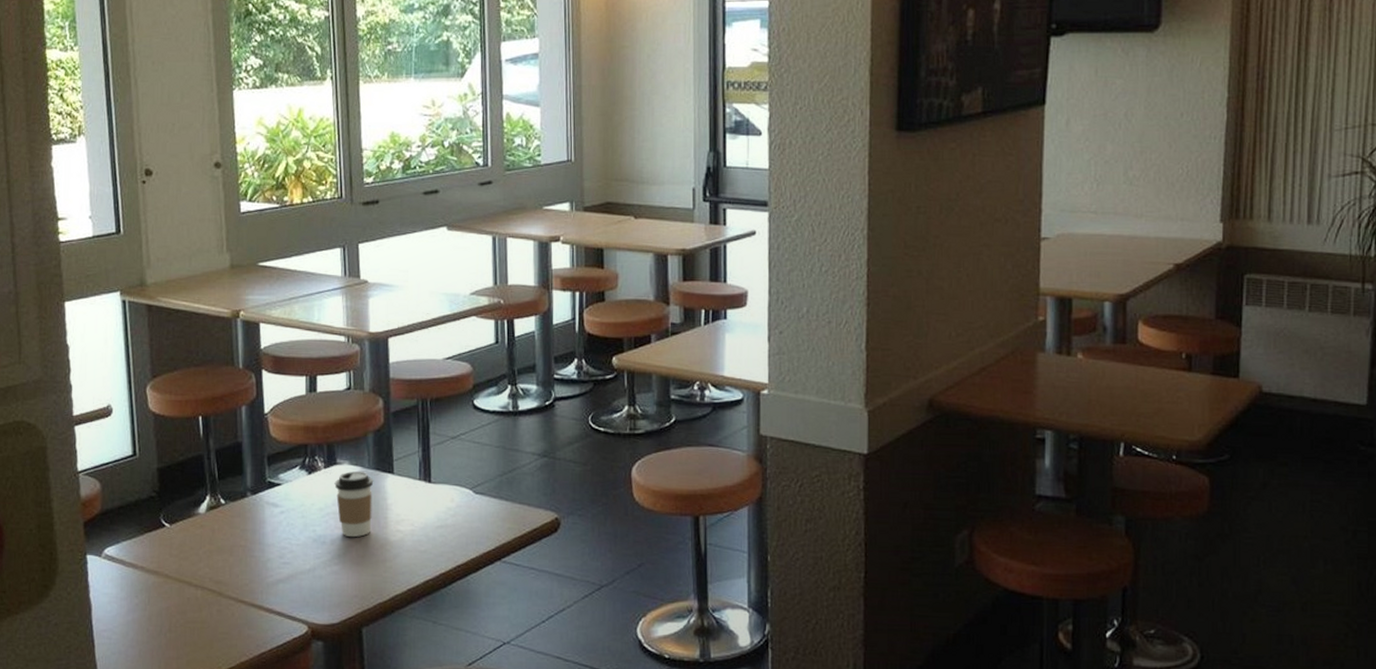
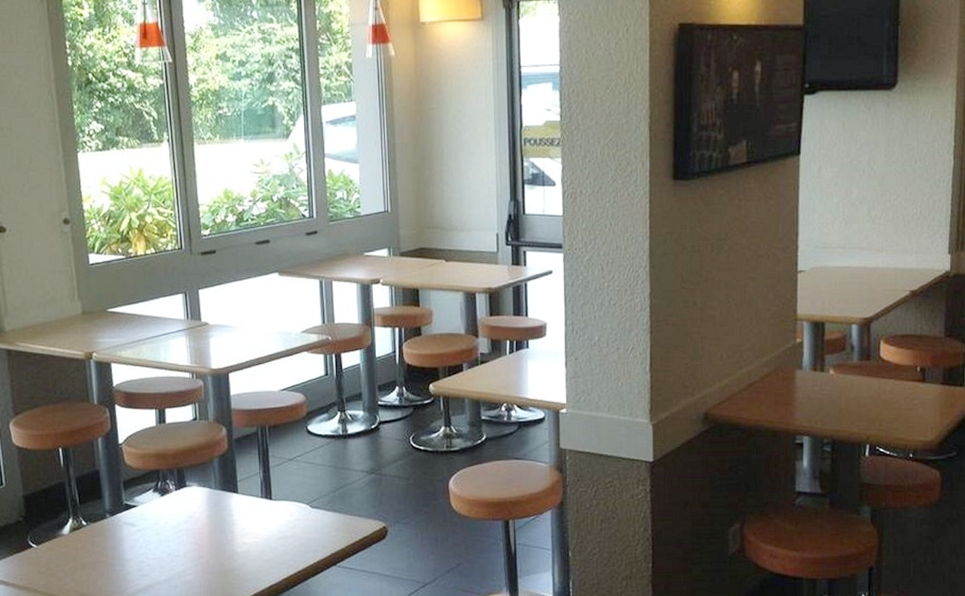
coffee cup: present [334,471,374,538] -> none [185,492,221,551]

